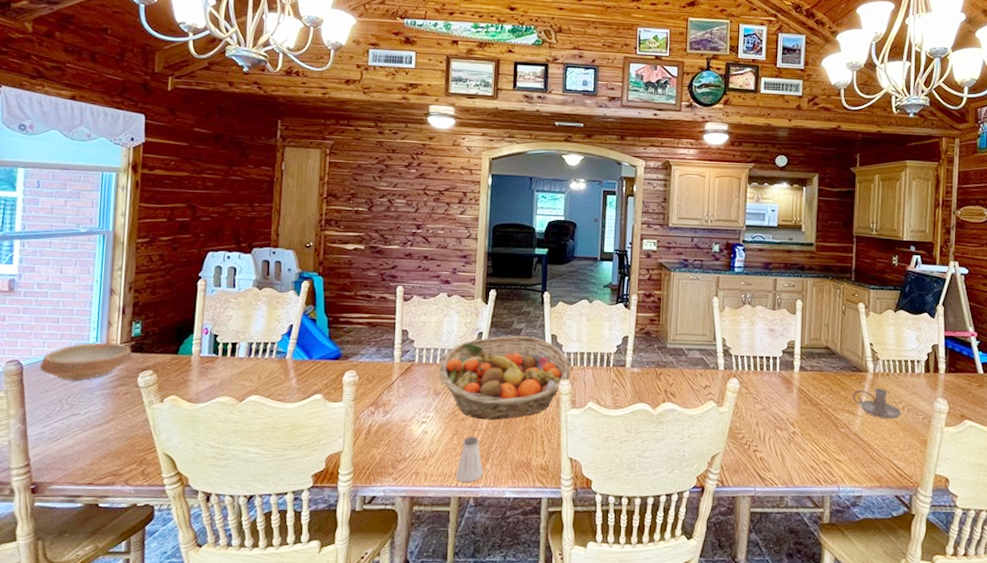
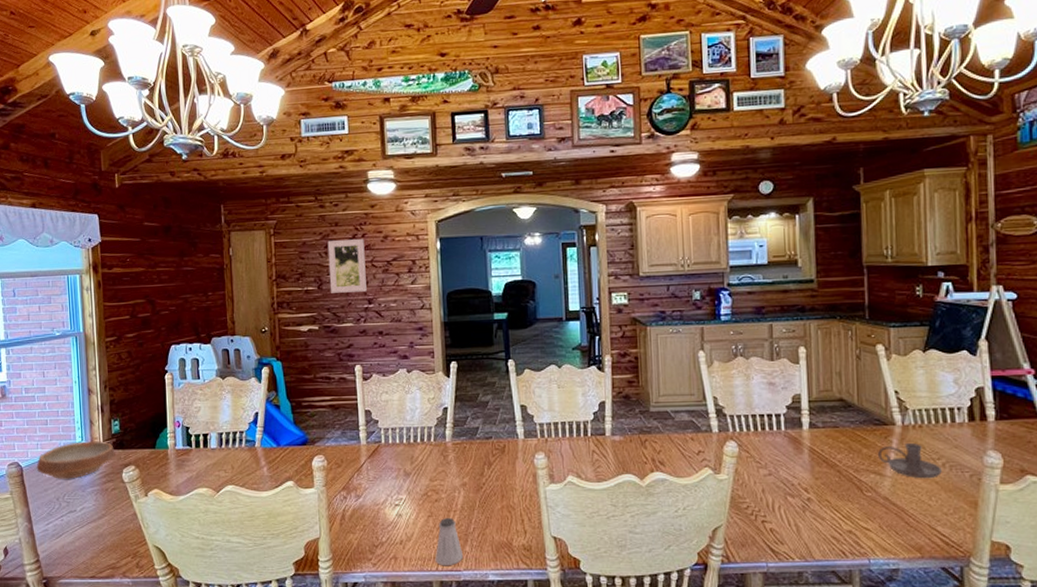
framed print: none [380,166,419,217] -> present [327,239,367,293]
fruit basket: present [438,335,571,420] -> none [406,409,546,500]

